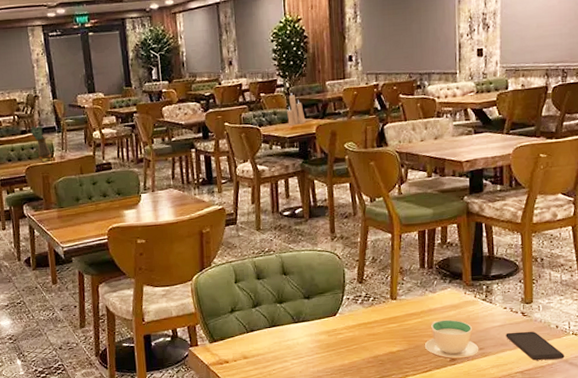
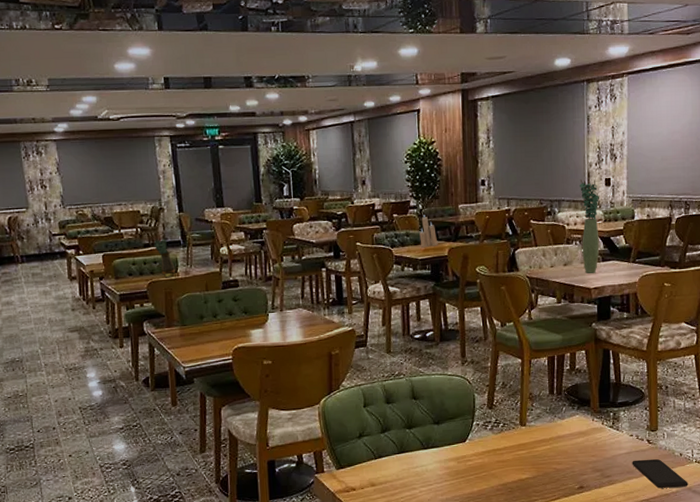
cup: present [424,319,479,360] -> none [553,446,606,488]
vase: none [450,51,472,146] -> present [580,179,600,273]

